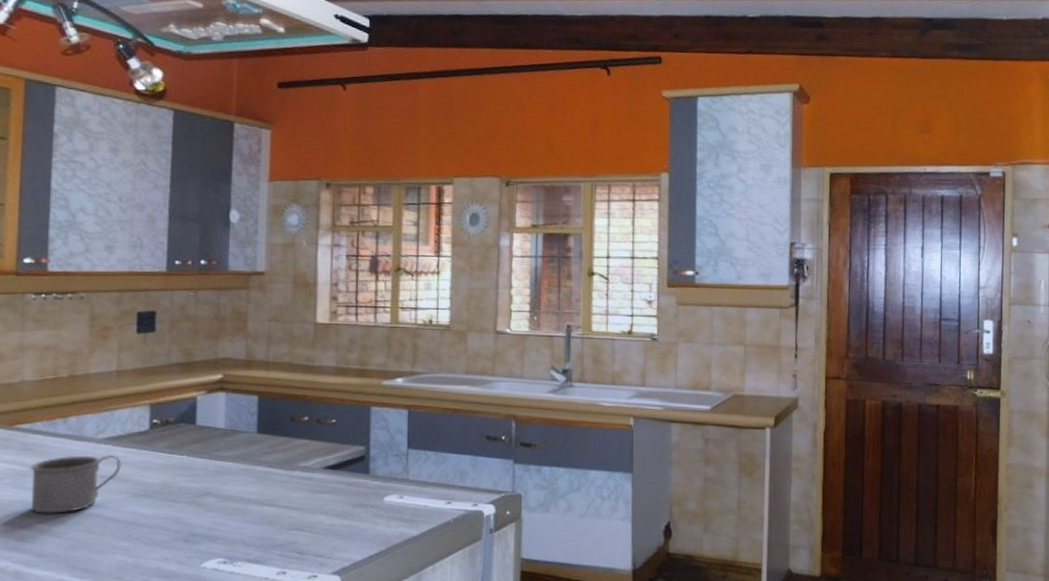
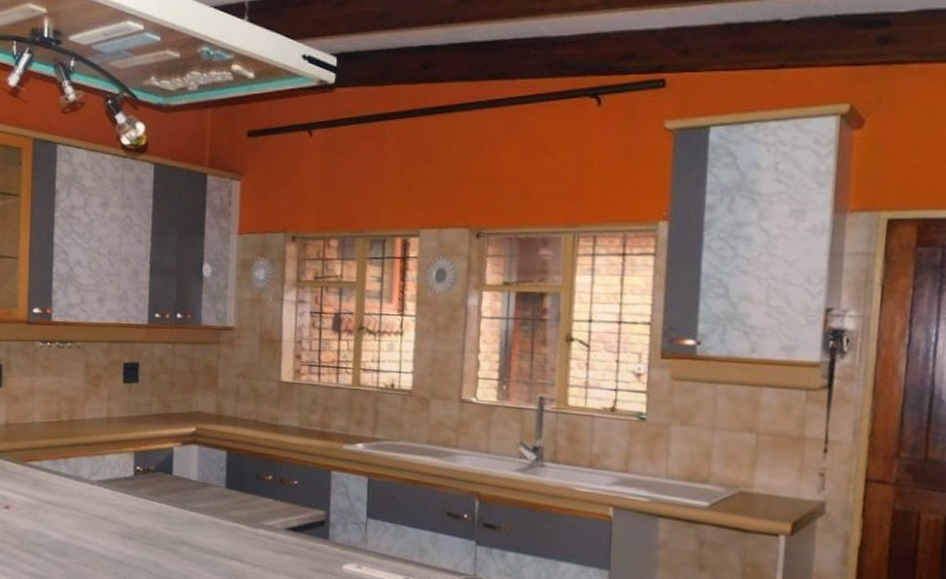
mug: present [31,455,121,514] -> none [40,493,111,546]

